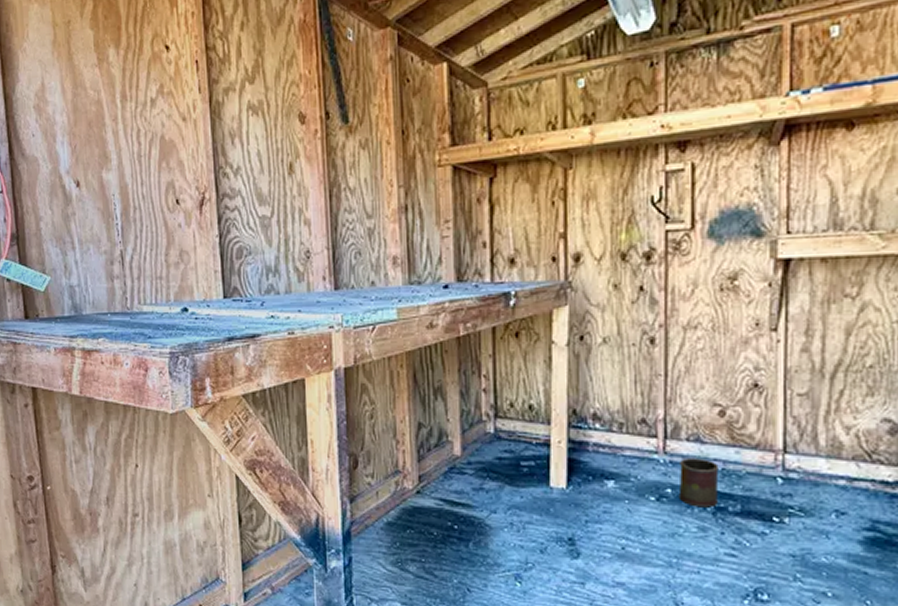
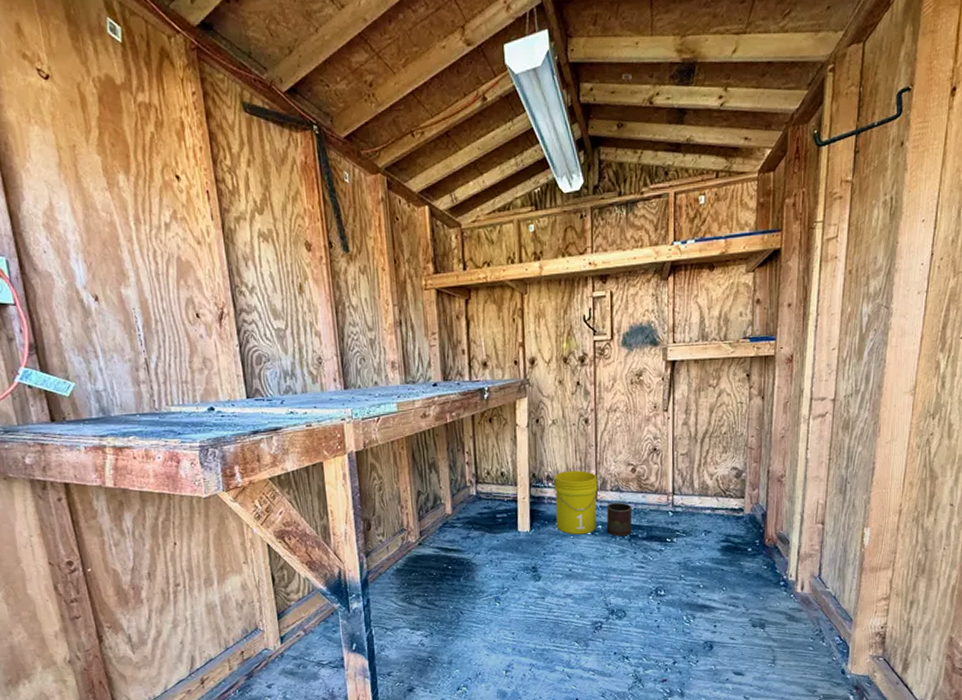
bucket: none [601,409,667,500] -> present [553,470,598,535]

